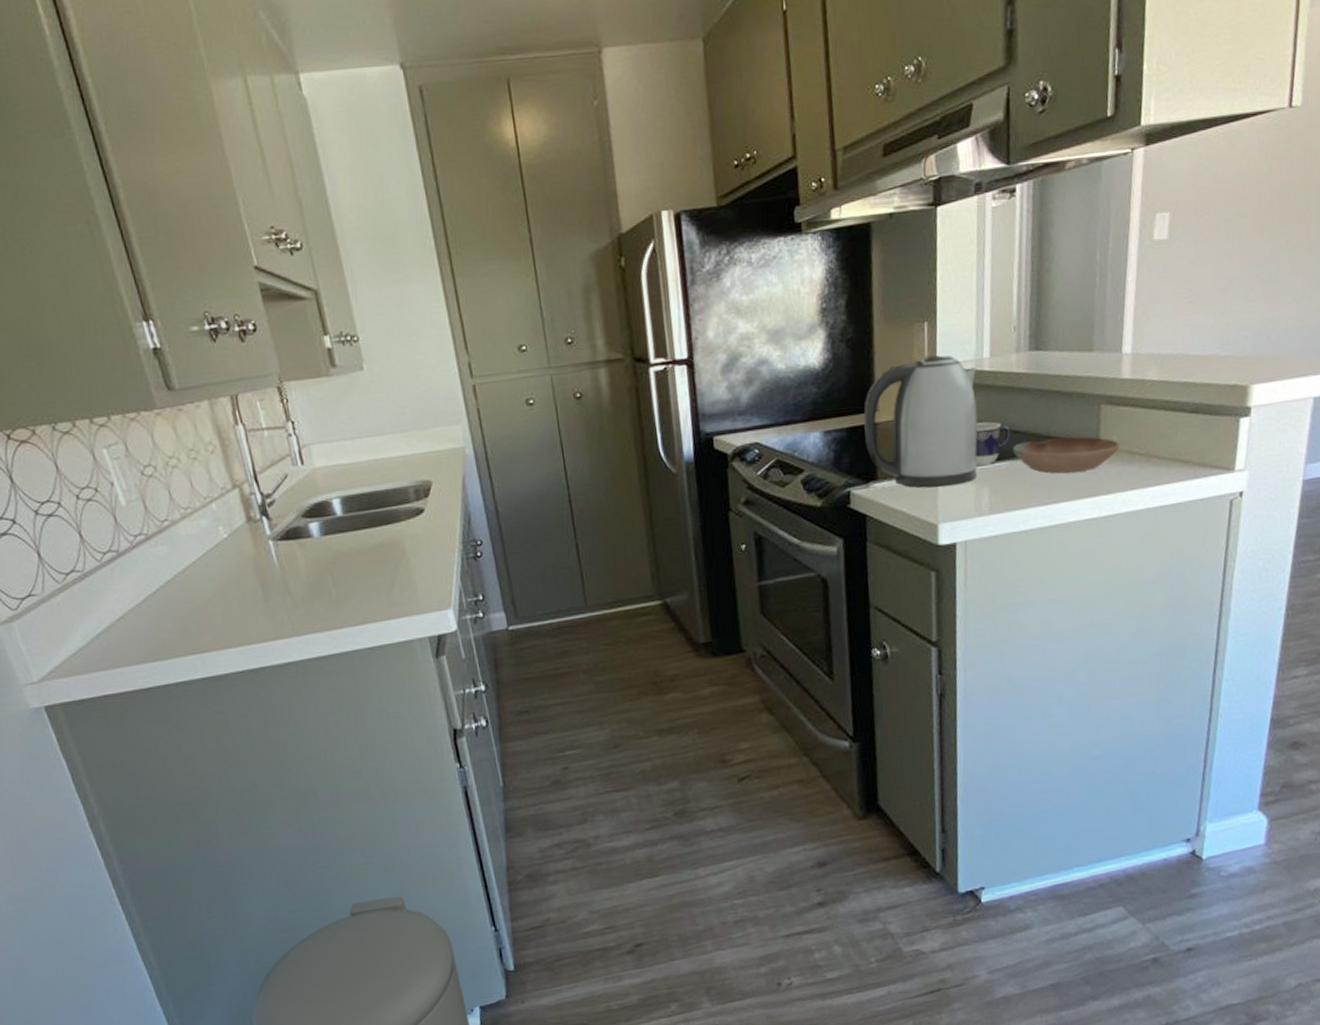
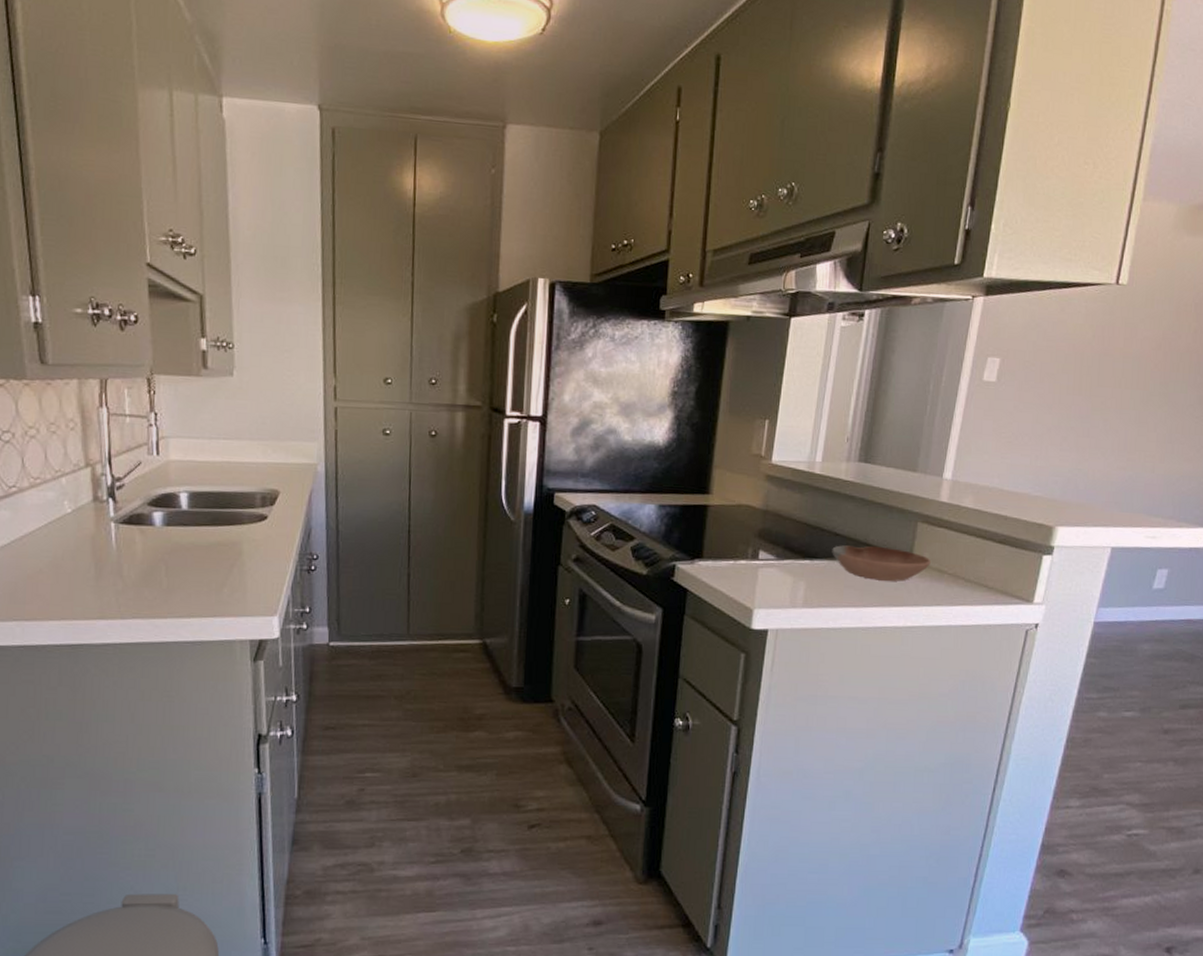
kettle: present [863,355,978,488] -> none [696,451,808,576]
cup: present [975,421,1010,467] -> none [795,520,832,562]

